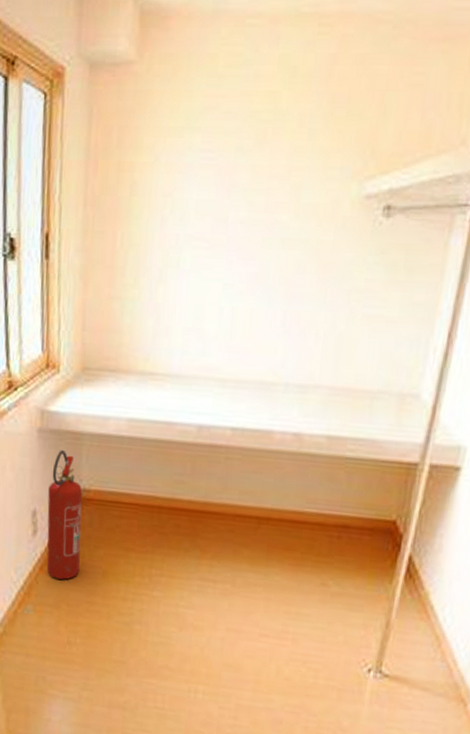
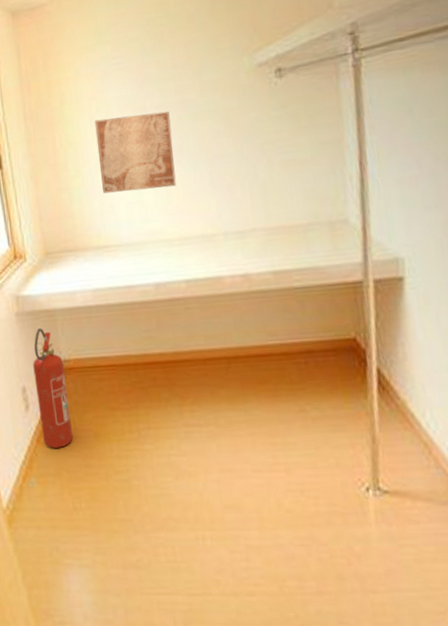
wall art: none [160,223,254,320] -> present [94,111,176,194]

